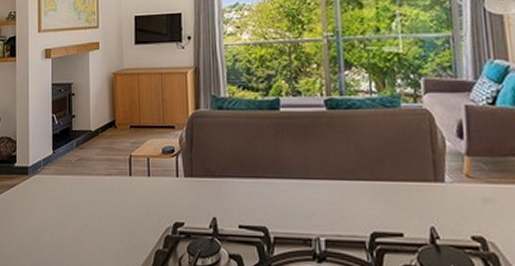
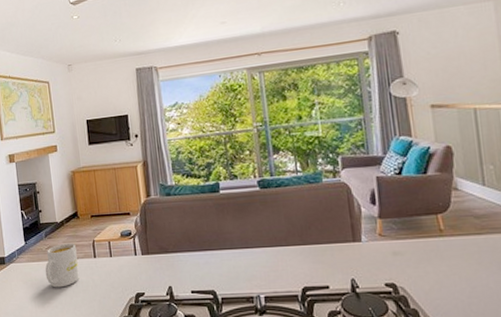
mug: none [72,156,111,208] -> present [45,243,79,288]

